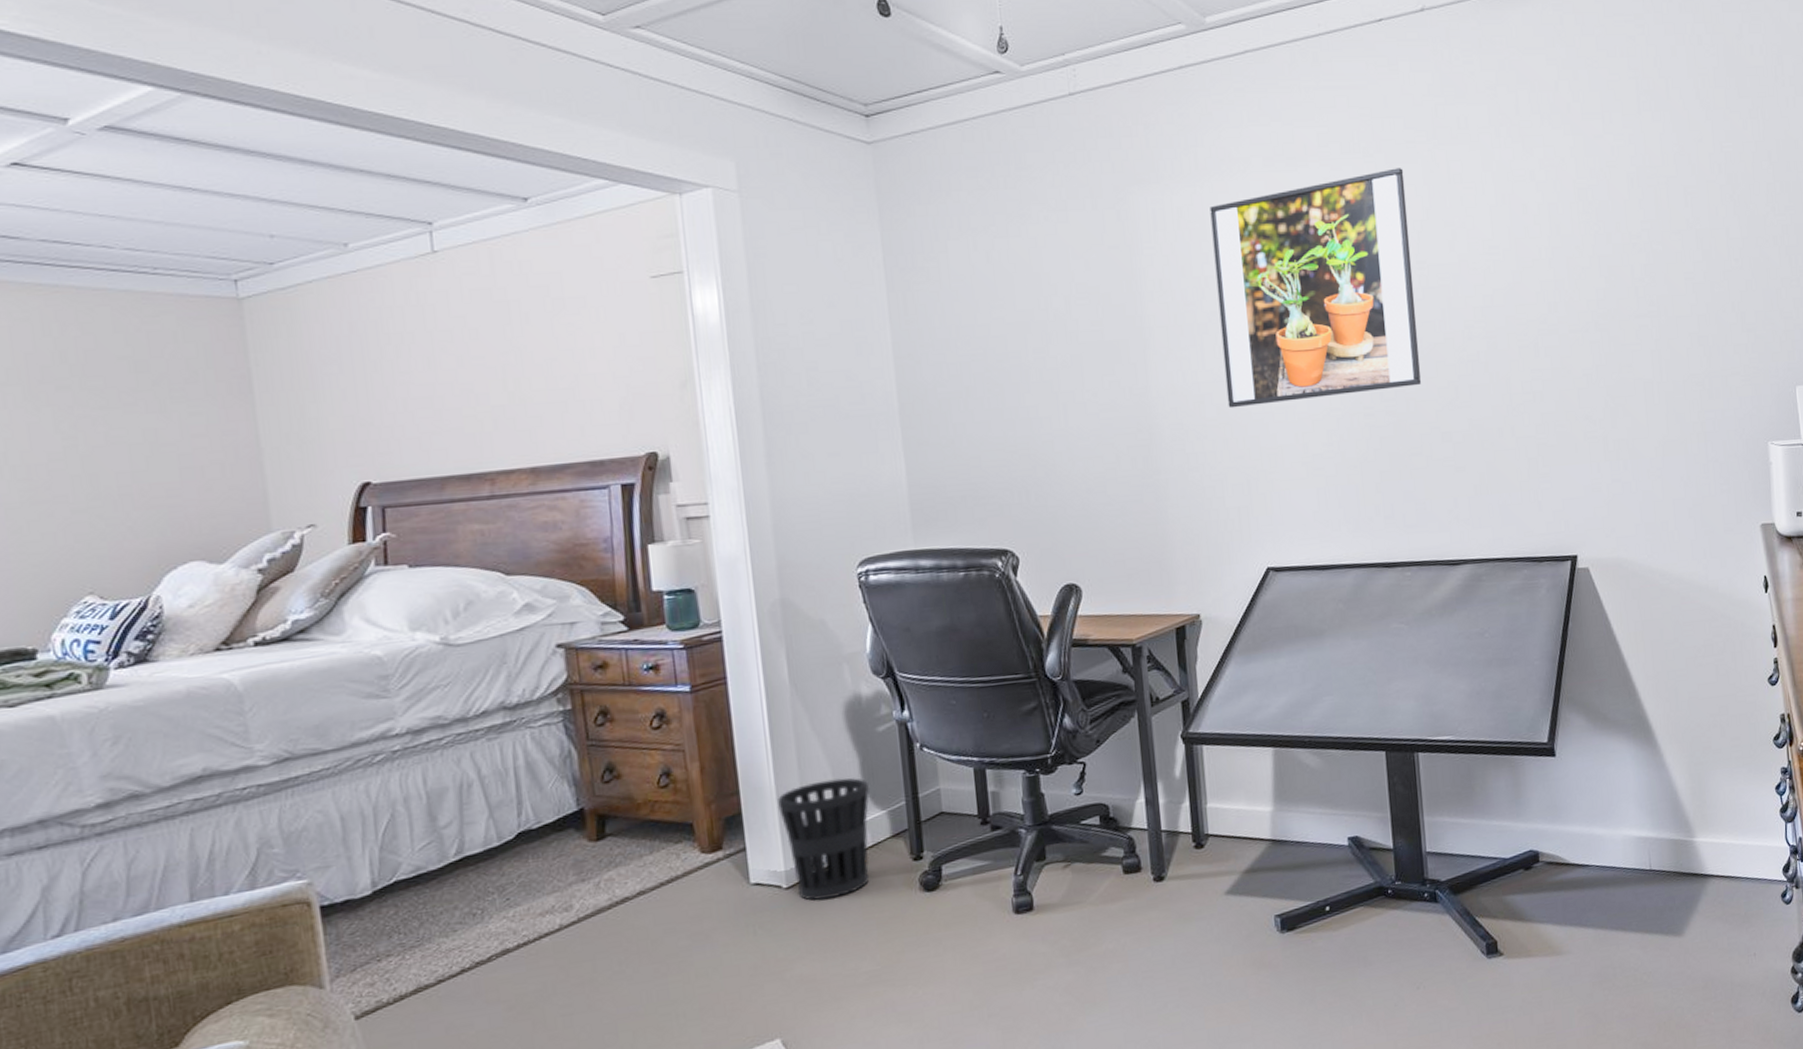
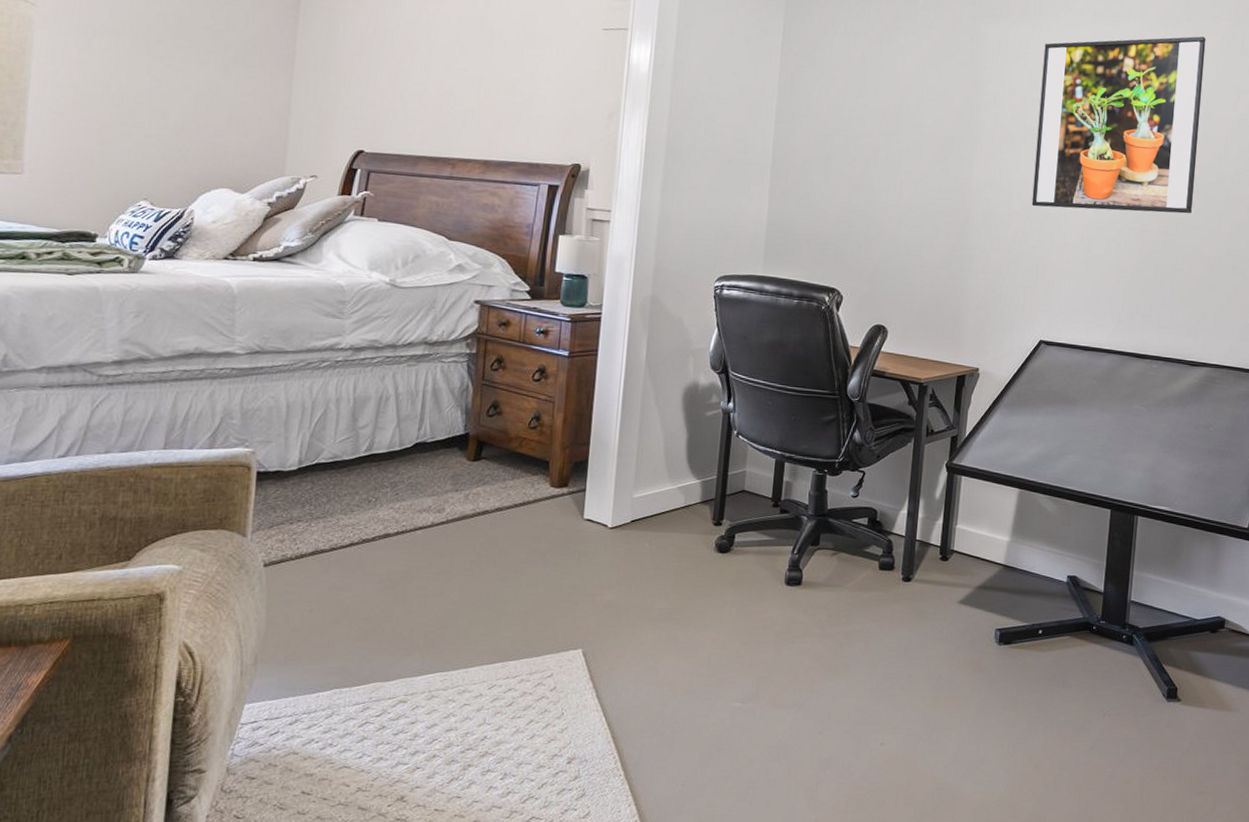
wastebasket: present [778,778,870,901] -> none [617,446,691,543]

